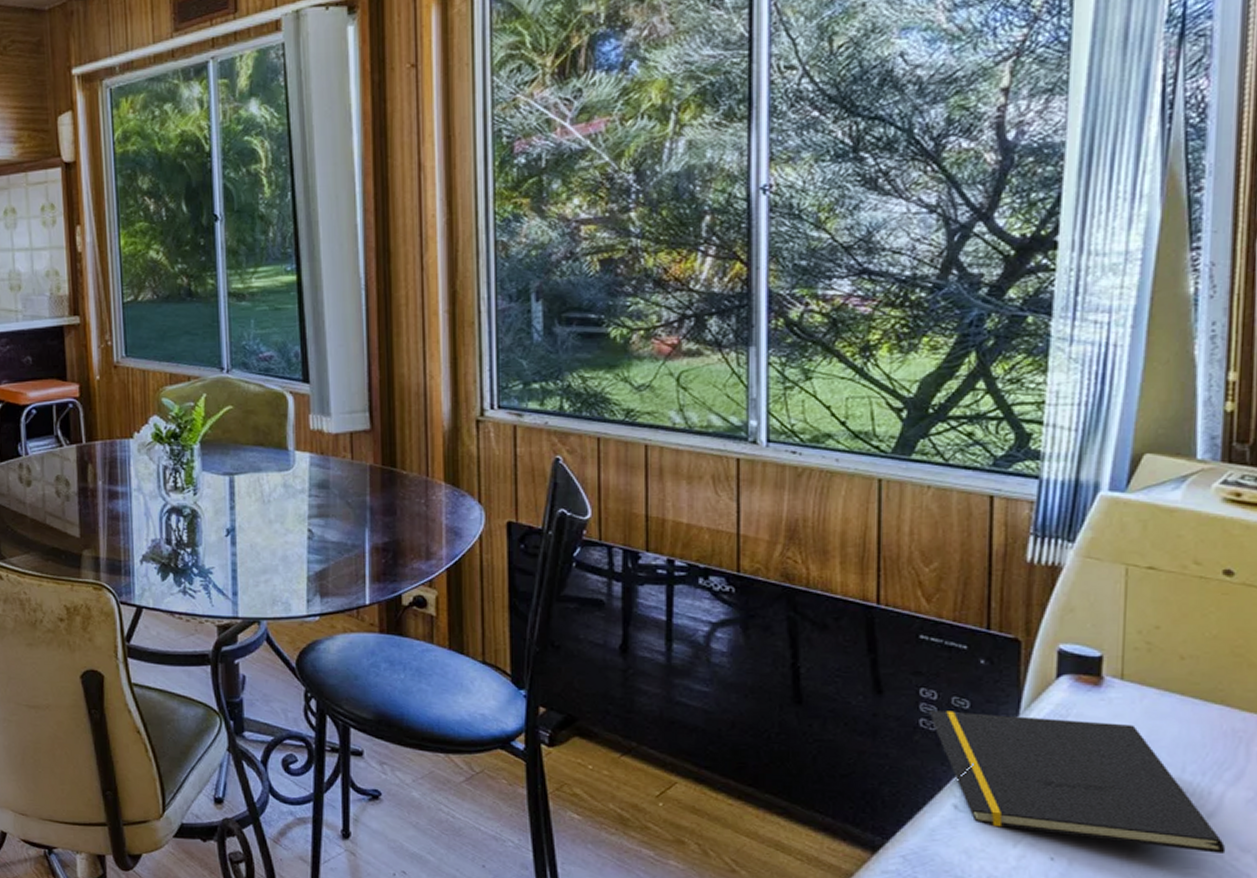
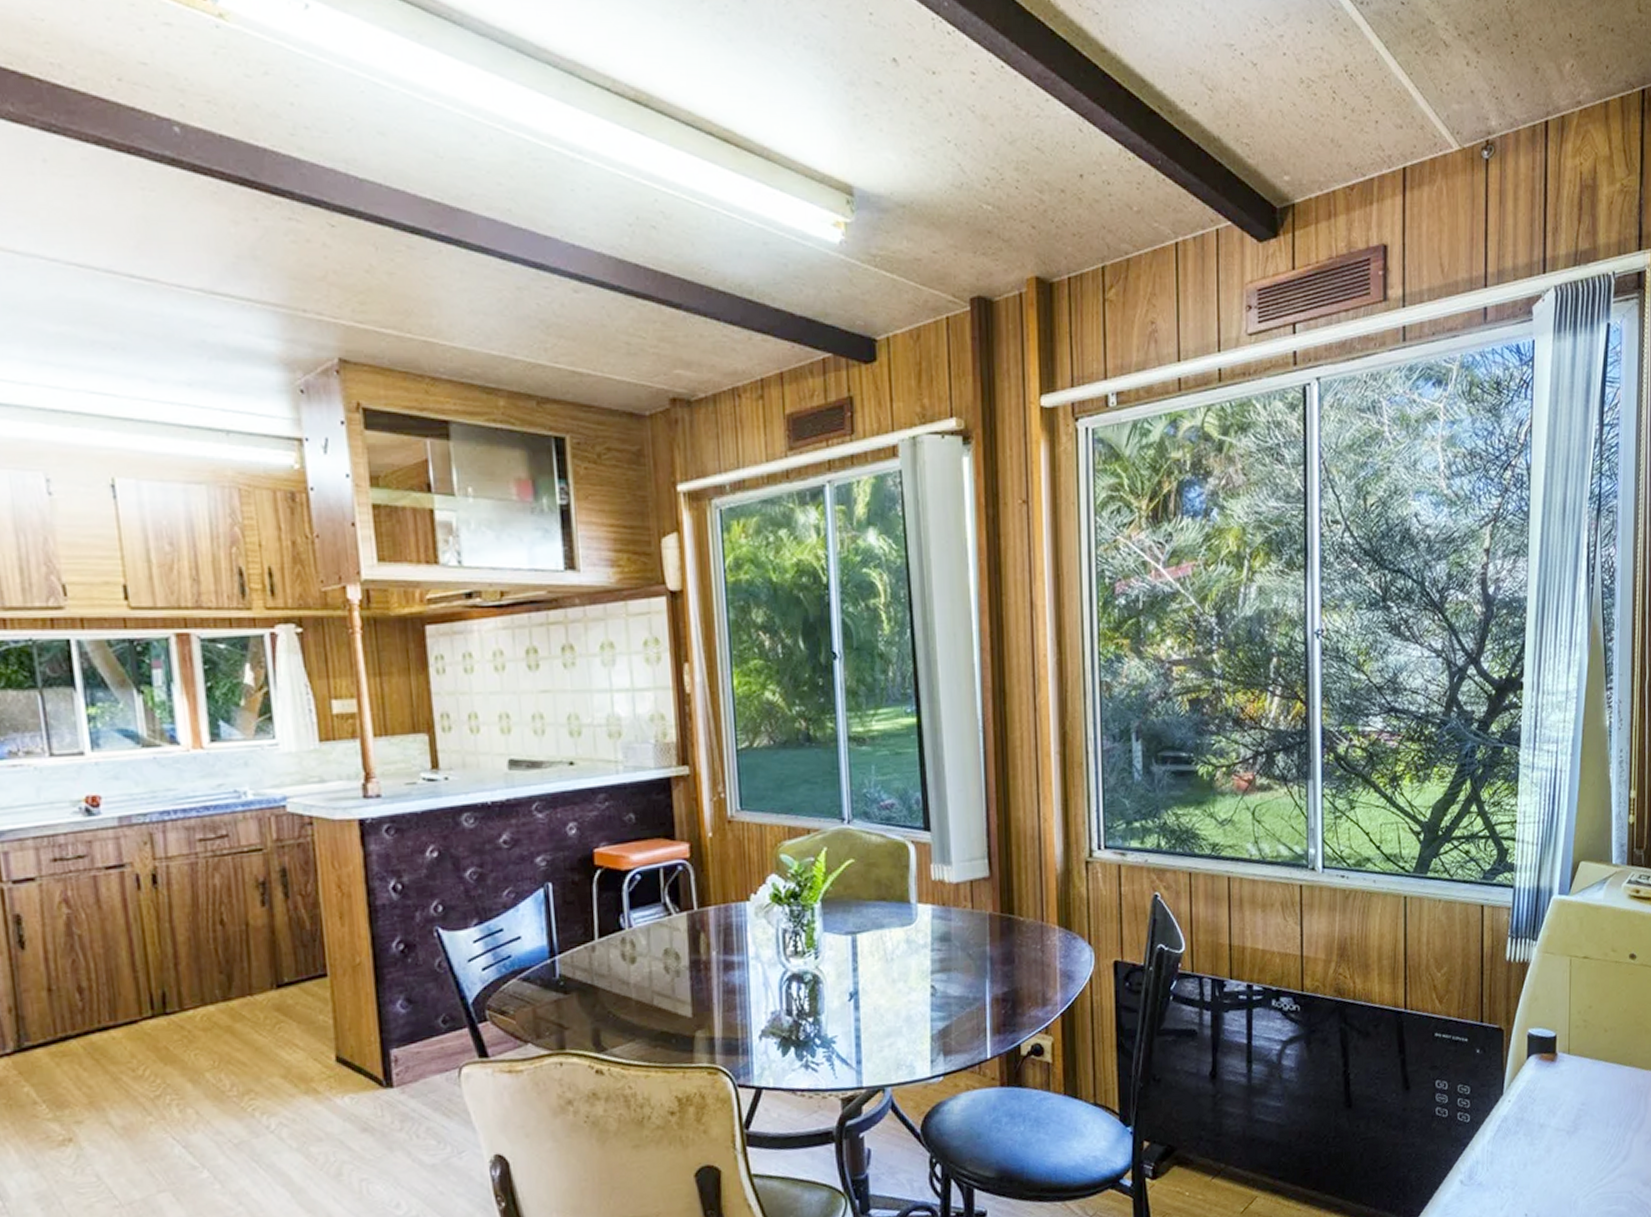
notepad: present [930,710,1226,853] -> none [1443,1091,1634,1195]

